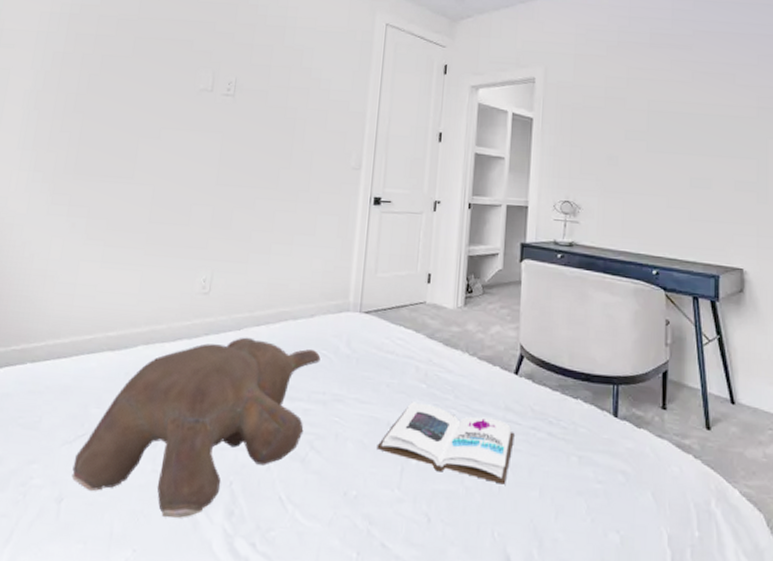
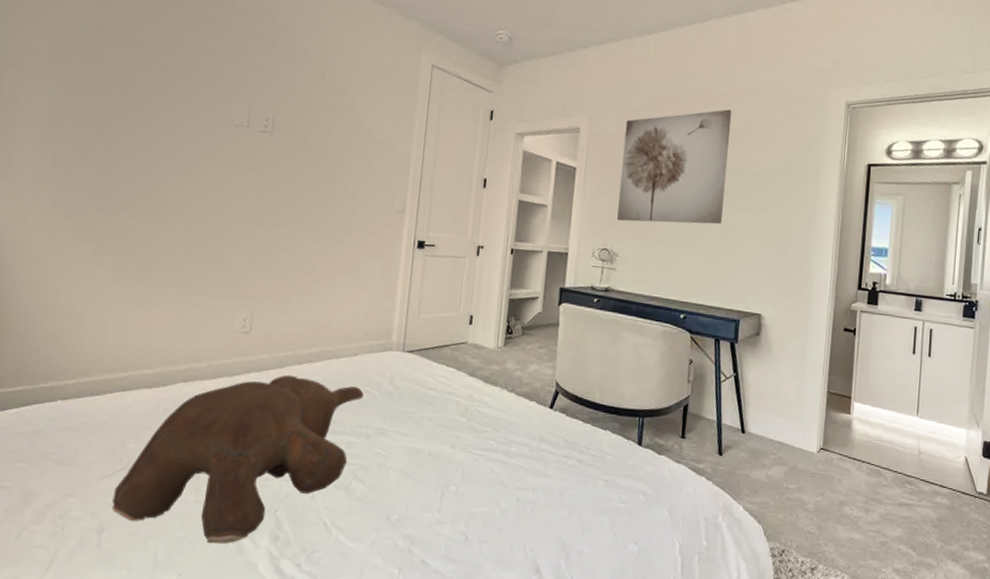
book: present [376,402,515,485] -> none [418,434,548,506]
wall art: none [578,52,695,173] -> present [617,109,732,224]

